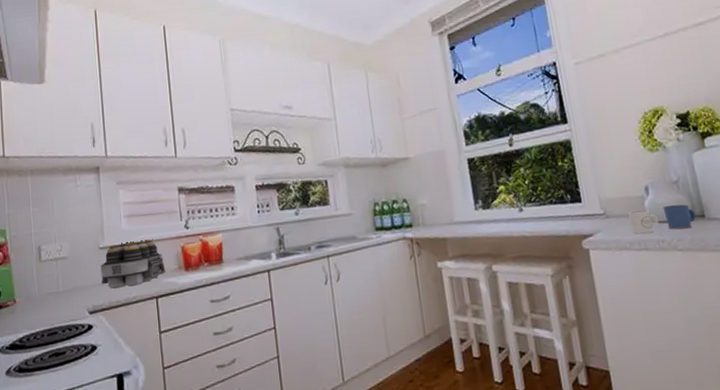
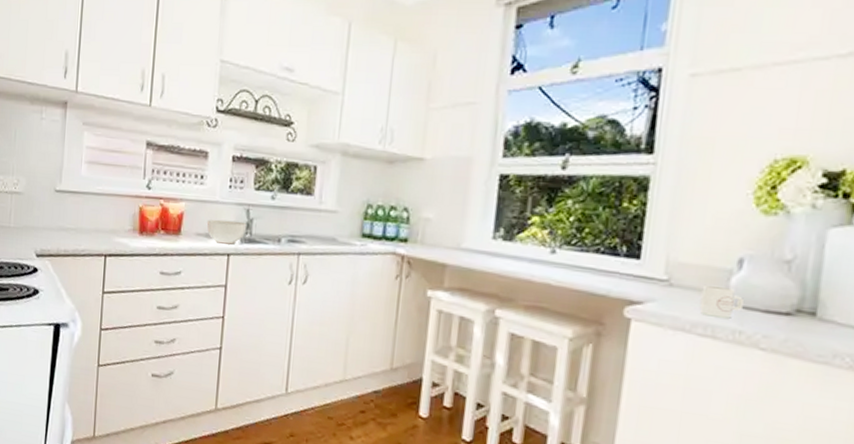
spice rack: present [100,239,166,289] -> none [53,190,120,239]
bowl: none [244,239,280,263] -> present [206,219,247,245]
mug: present [662,204,697,230] -> none [754,288,804,325]

